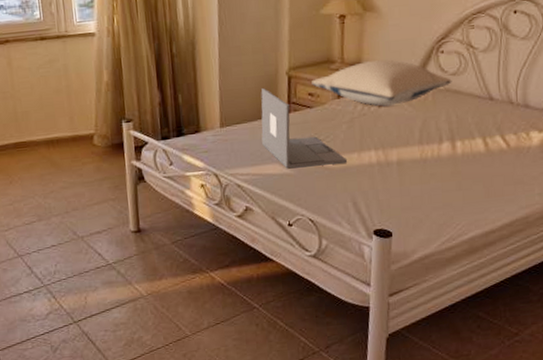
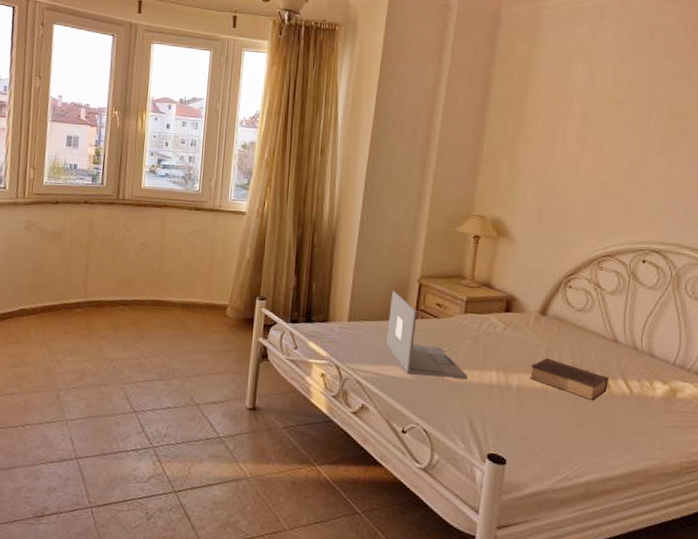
pillow: present [311,59,452,107] -> none [441,283,578,330]
book: none [409,128,486,162] -> present [530,358,608,401]

